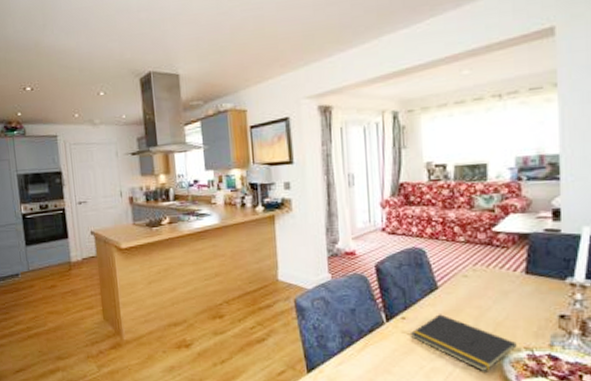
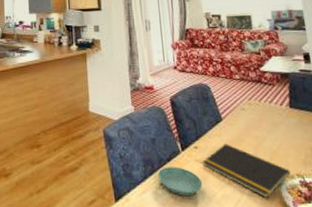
saucer: none [356,338,409,369] -> present [157,167,203,197]

